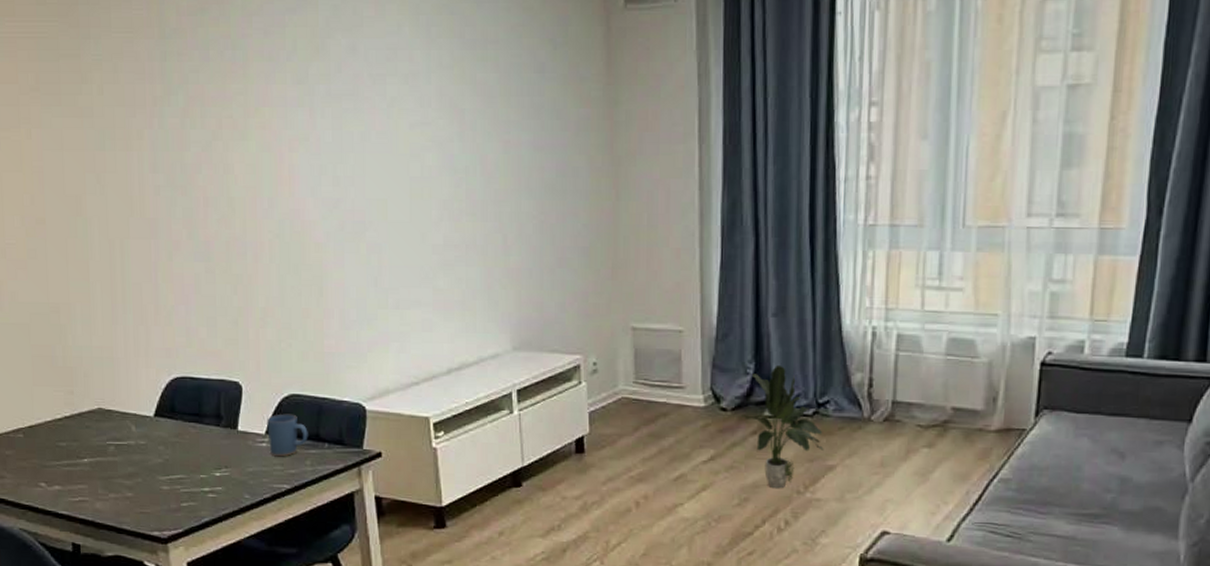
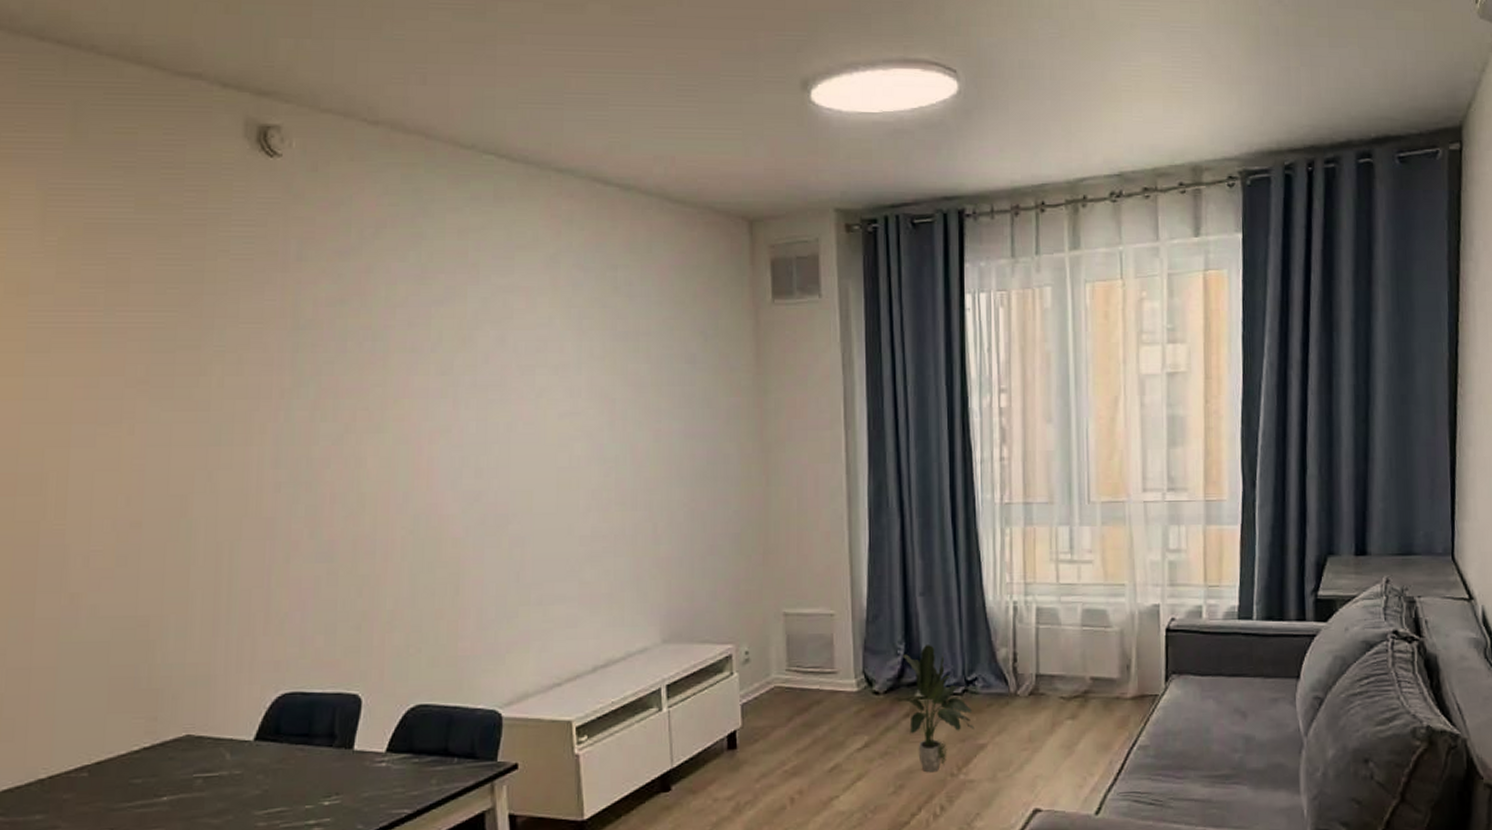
mug: present [267,413,308,457] -> none [388,727,436,778]

